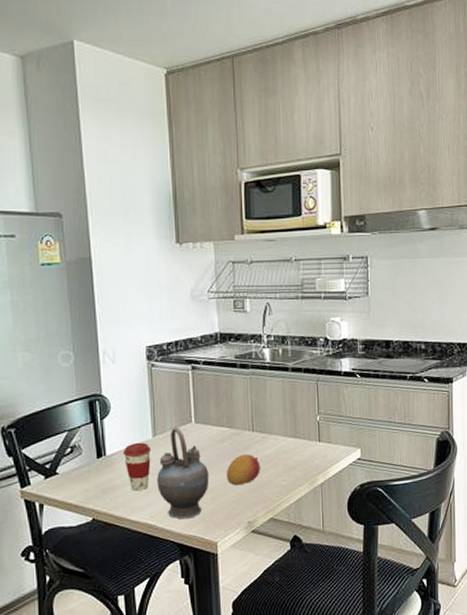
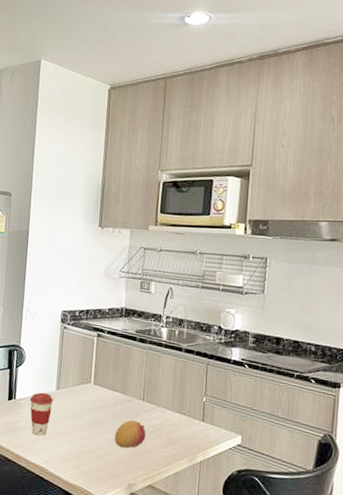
teapot: present [157,426,210,520] -> none [54,384,100,470]

